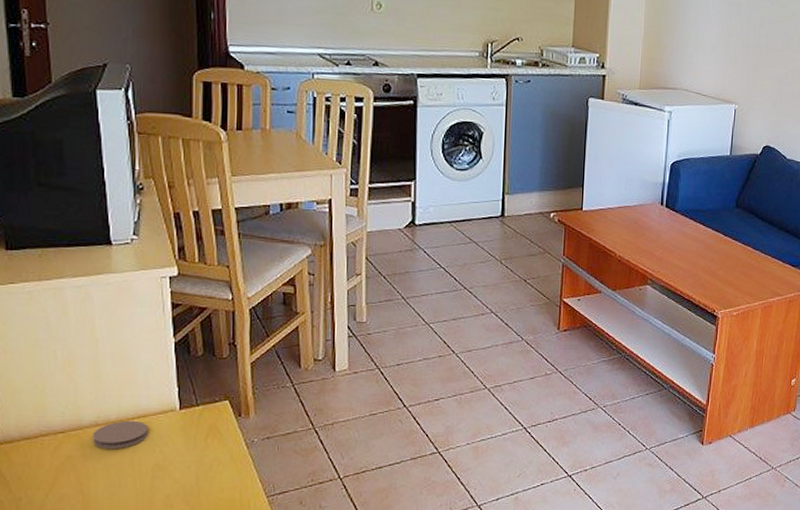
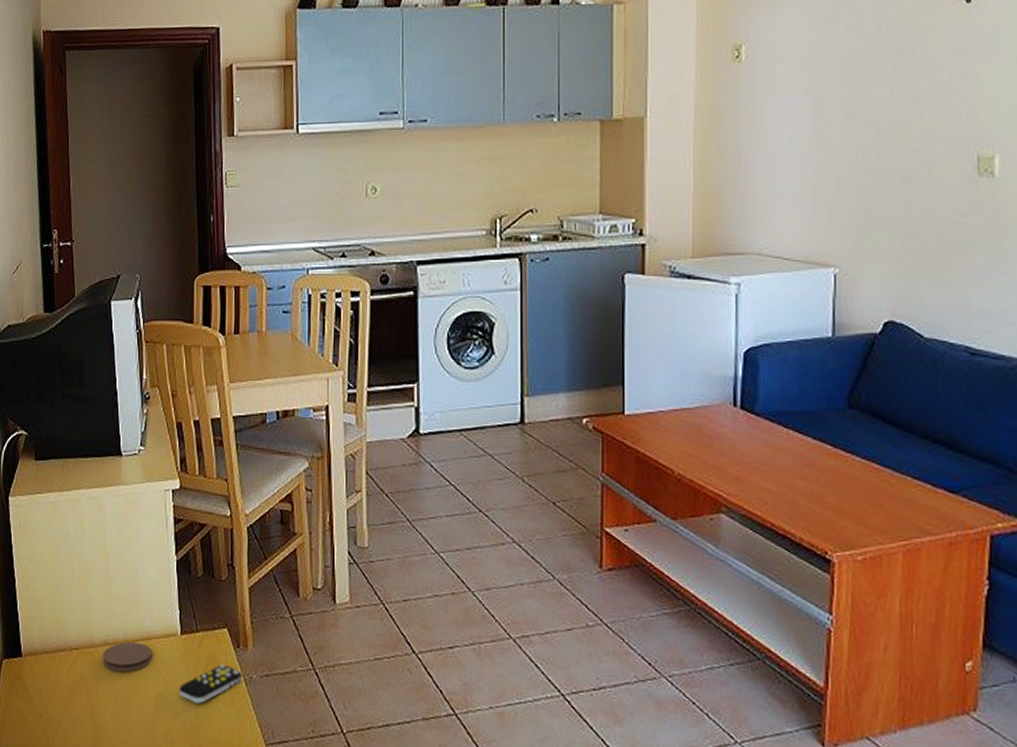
remote control: none [179,432,243,469] -> present [179,664,242,704]

